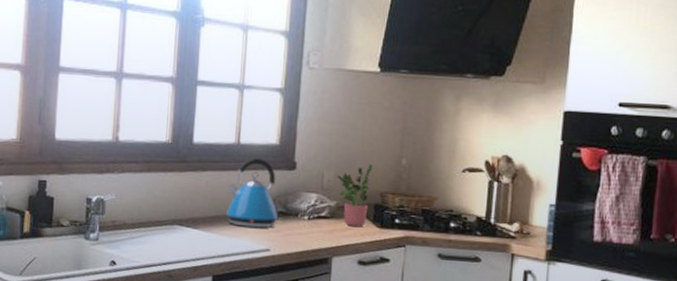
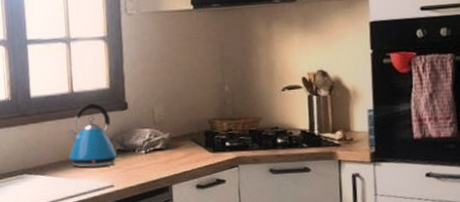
potted plant: present [337,164,373,227] -> none [166,95,199,155]

